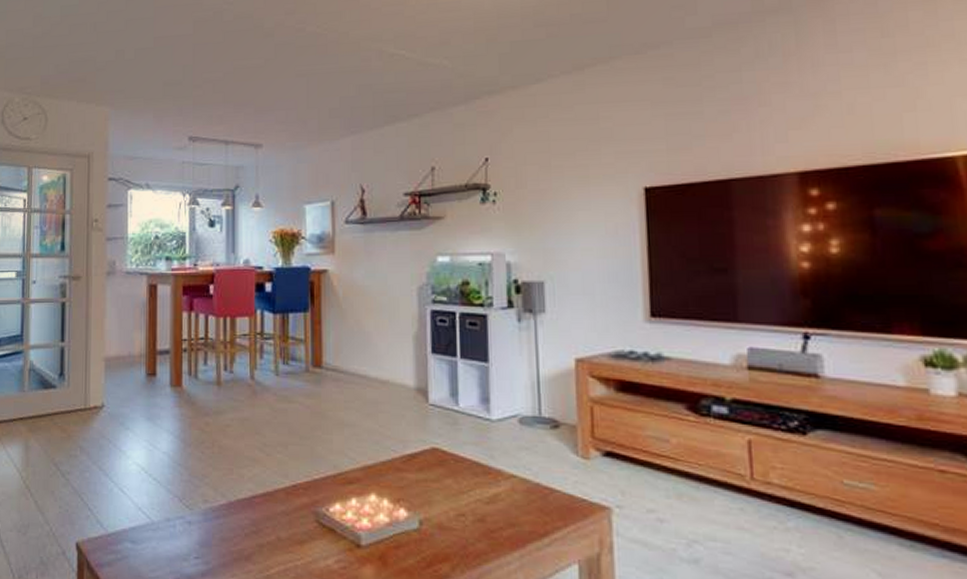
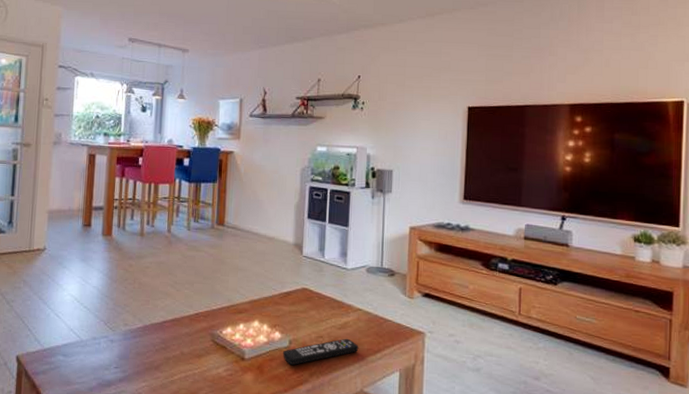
remote control: none [411,516,517,554] -> present [282,338,359,365]

